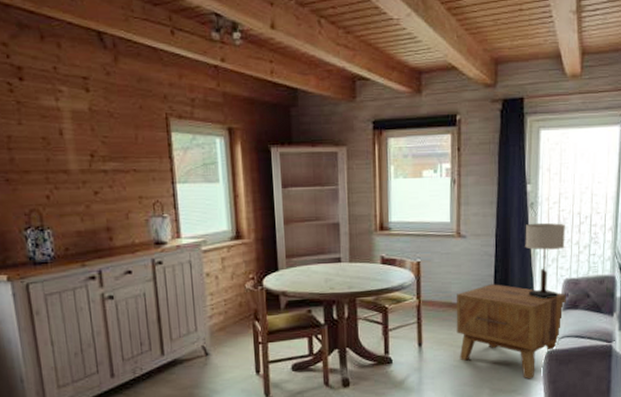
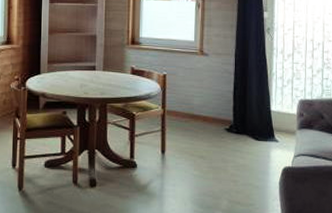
side table: present [456,284,566,379] -> none [197,100,301,194]
table lamp: present [525,222,565,299] -> none [262,46,299,117]

